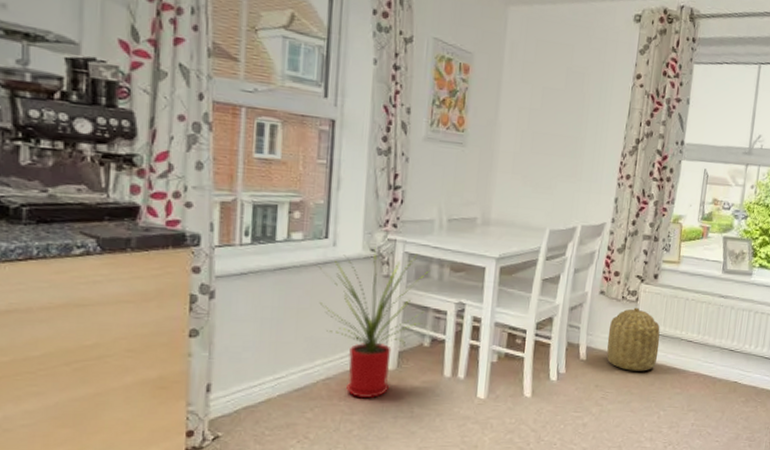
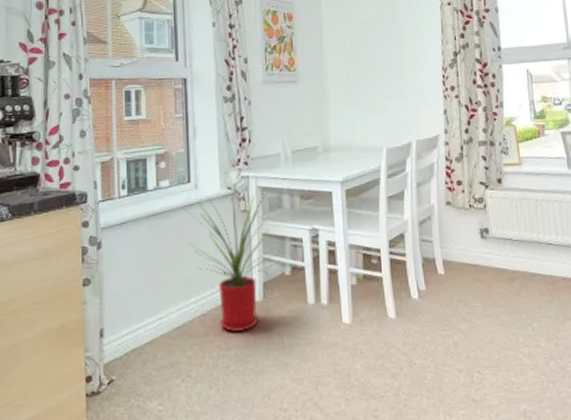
basket: present [607,307,660,371] -> none [461,214,519,282]

